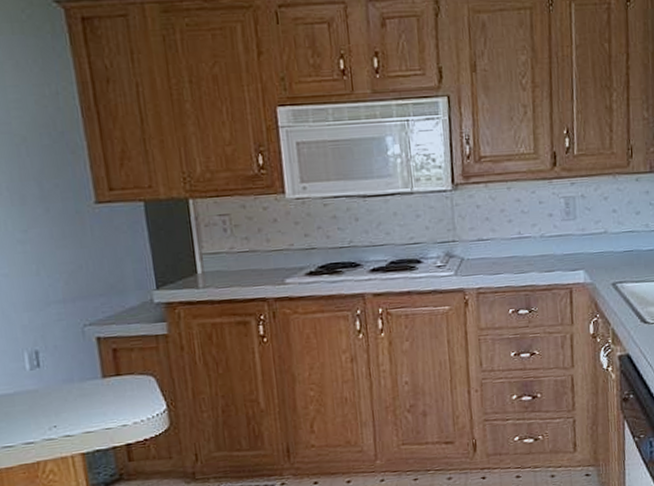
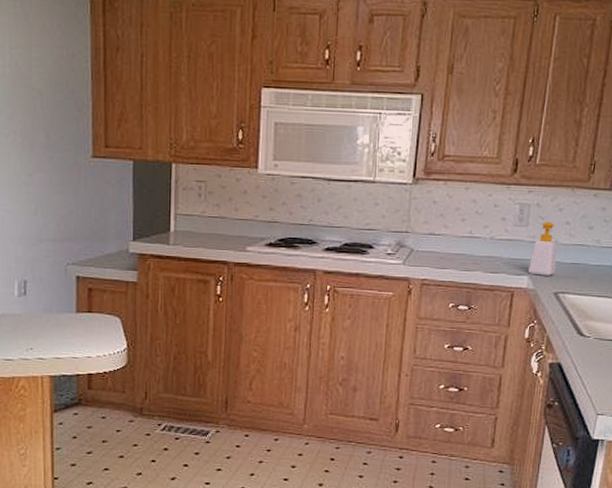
soap bottle: none [583,211,611,269] -> present [528,221,557,276]

